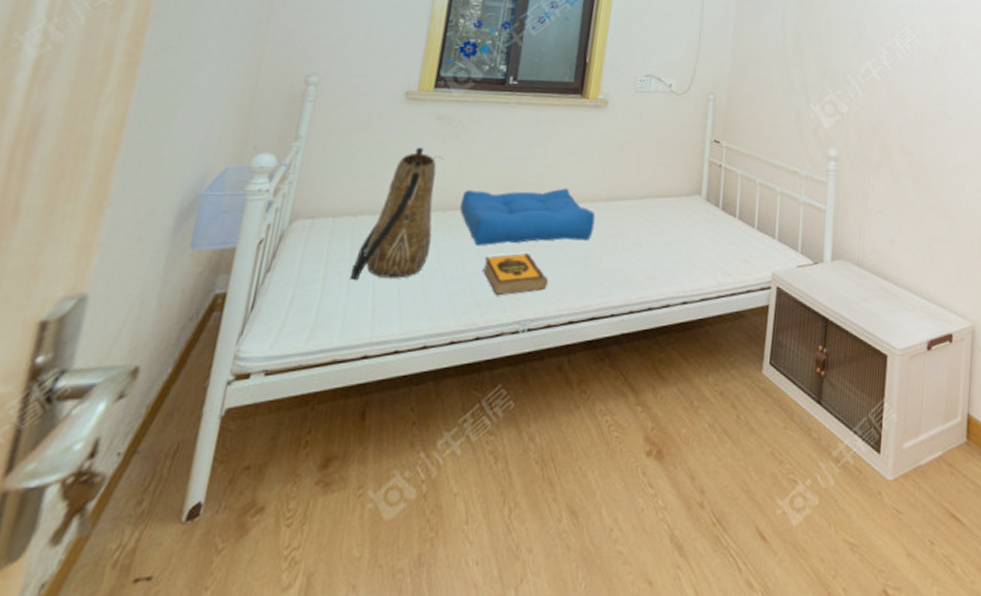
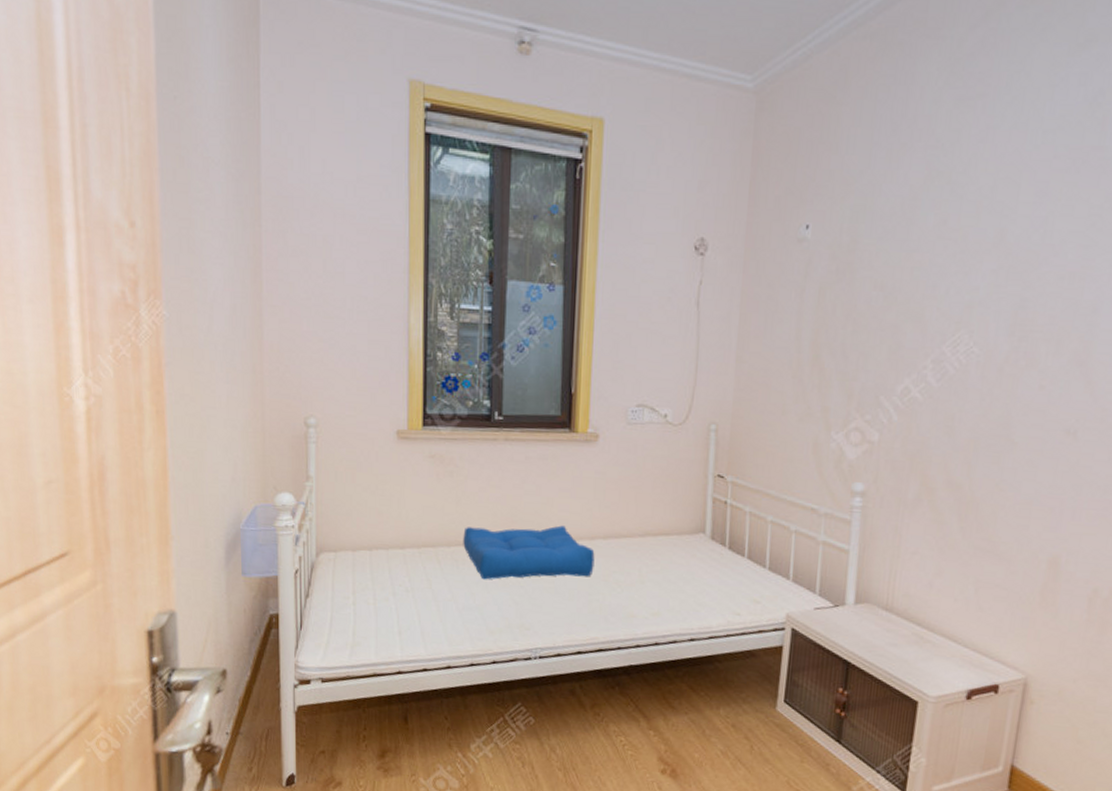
tote bag: present [351,146,444,281] -> none [376,485,442,608]
hardback book: present [483,252,549,296] -> none [492,586,555,626]

